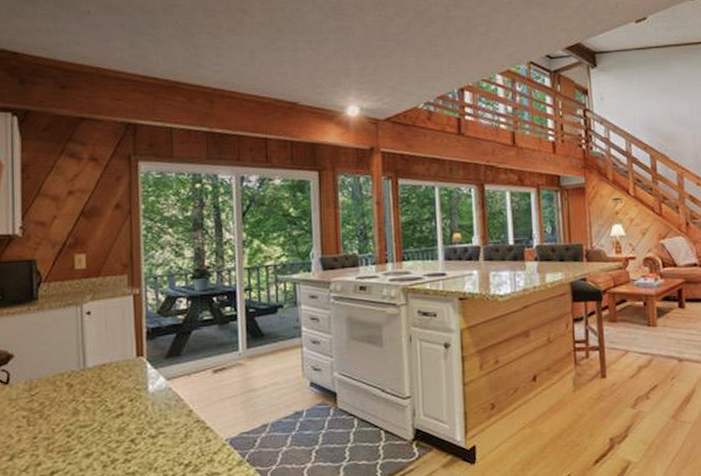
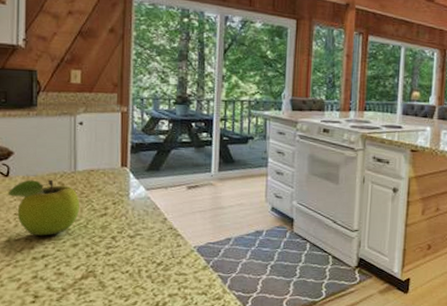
fruit: none [9,381,93,450] -> present [9,180,80,236]

